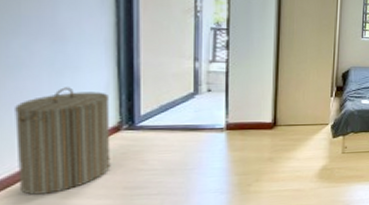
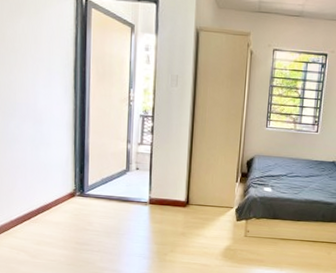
laundry hamper: present [15,87,111,195] -> none [11,159,68,240]

